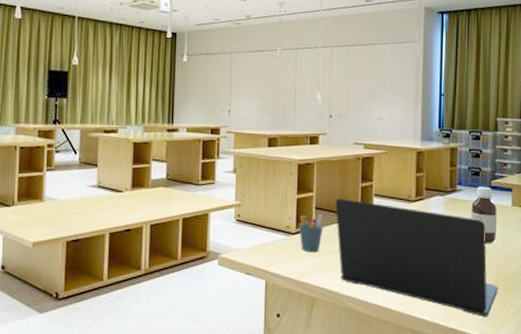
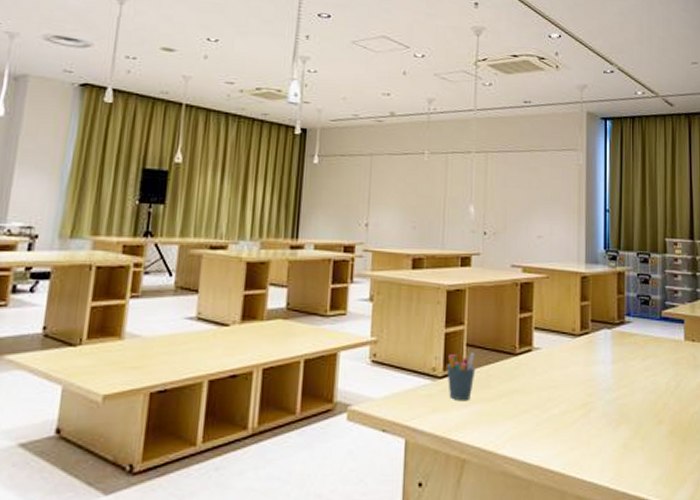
laptop: present [335,197,498,317] -> none [489,331,673,476]
bottle: present [471,186,498,243] -> none [641,317,670,385]

